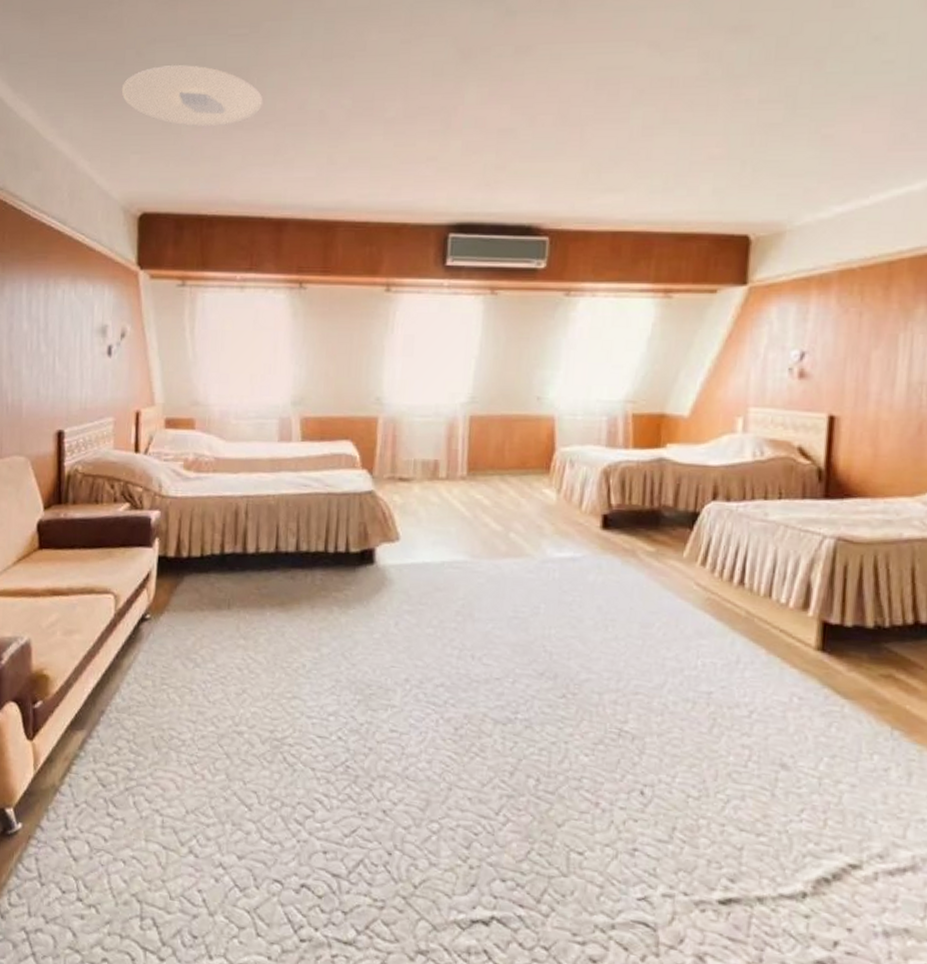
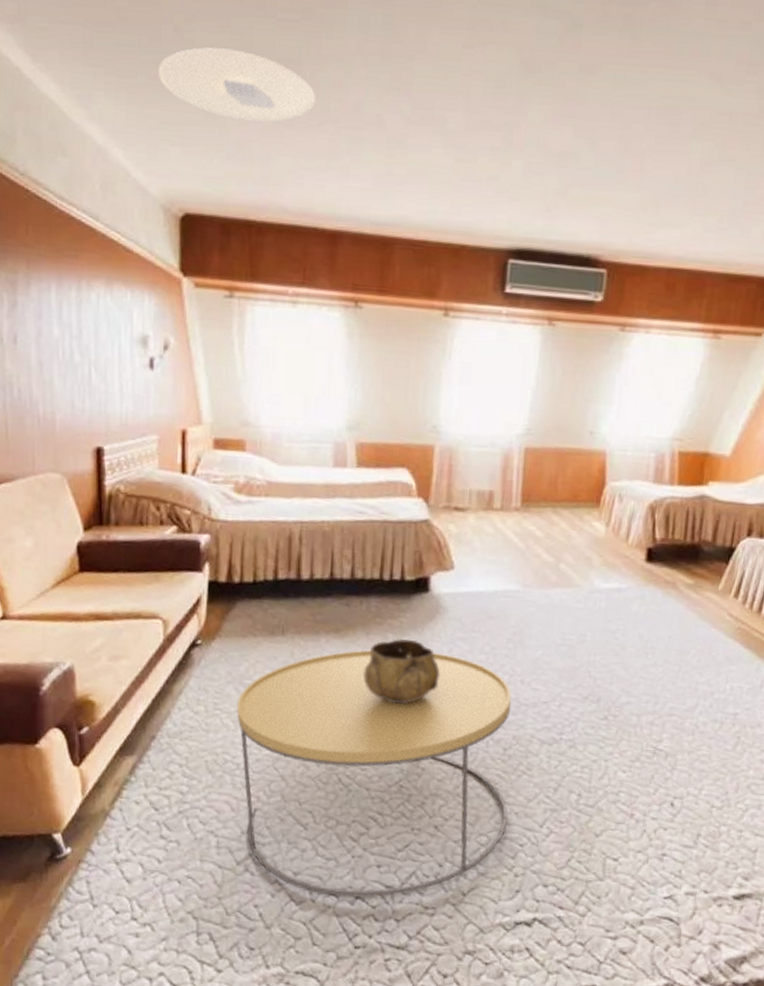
coffee table: none [183,623,462,887] -> present [236,649,512,898]
decorative bowl: none [308,611,386,680] -> present [363,638,440,704]

